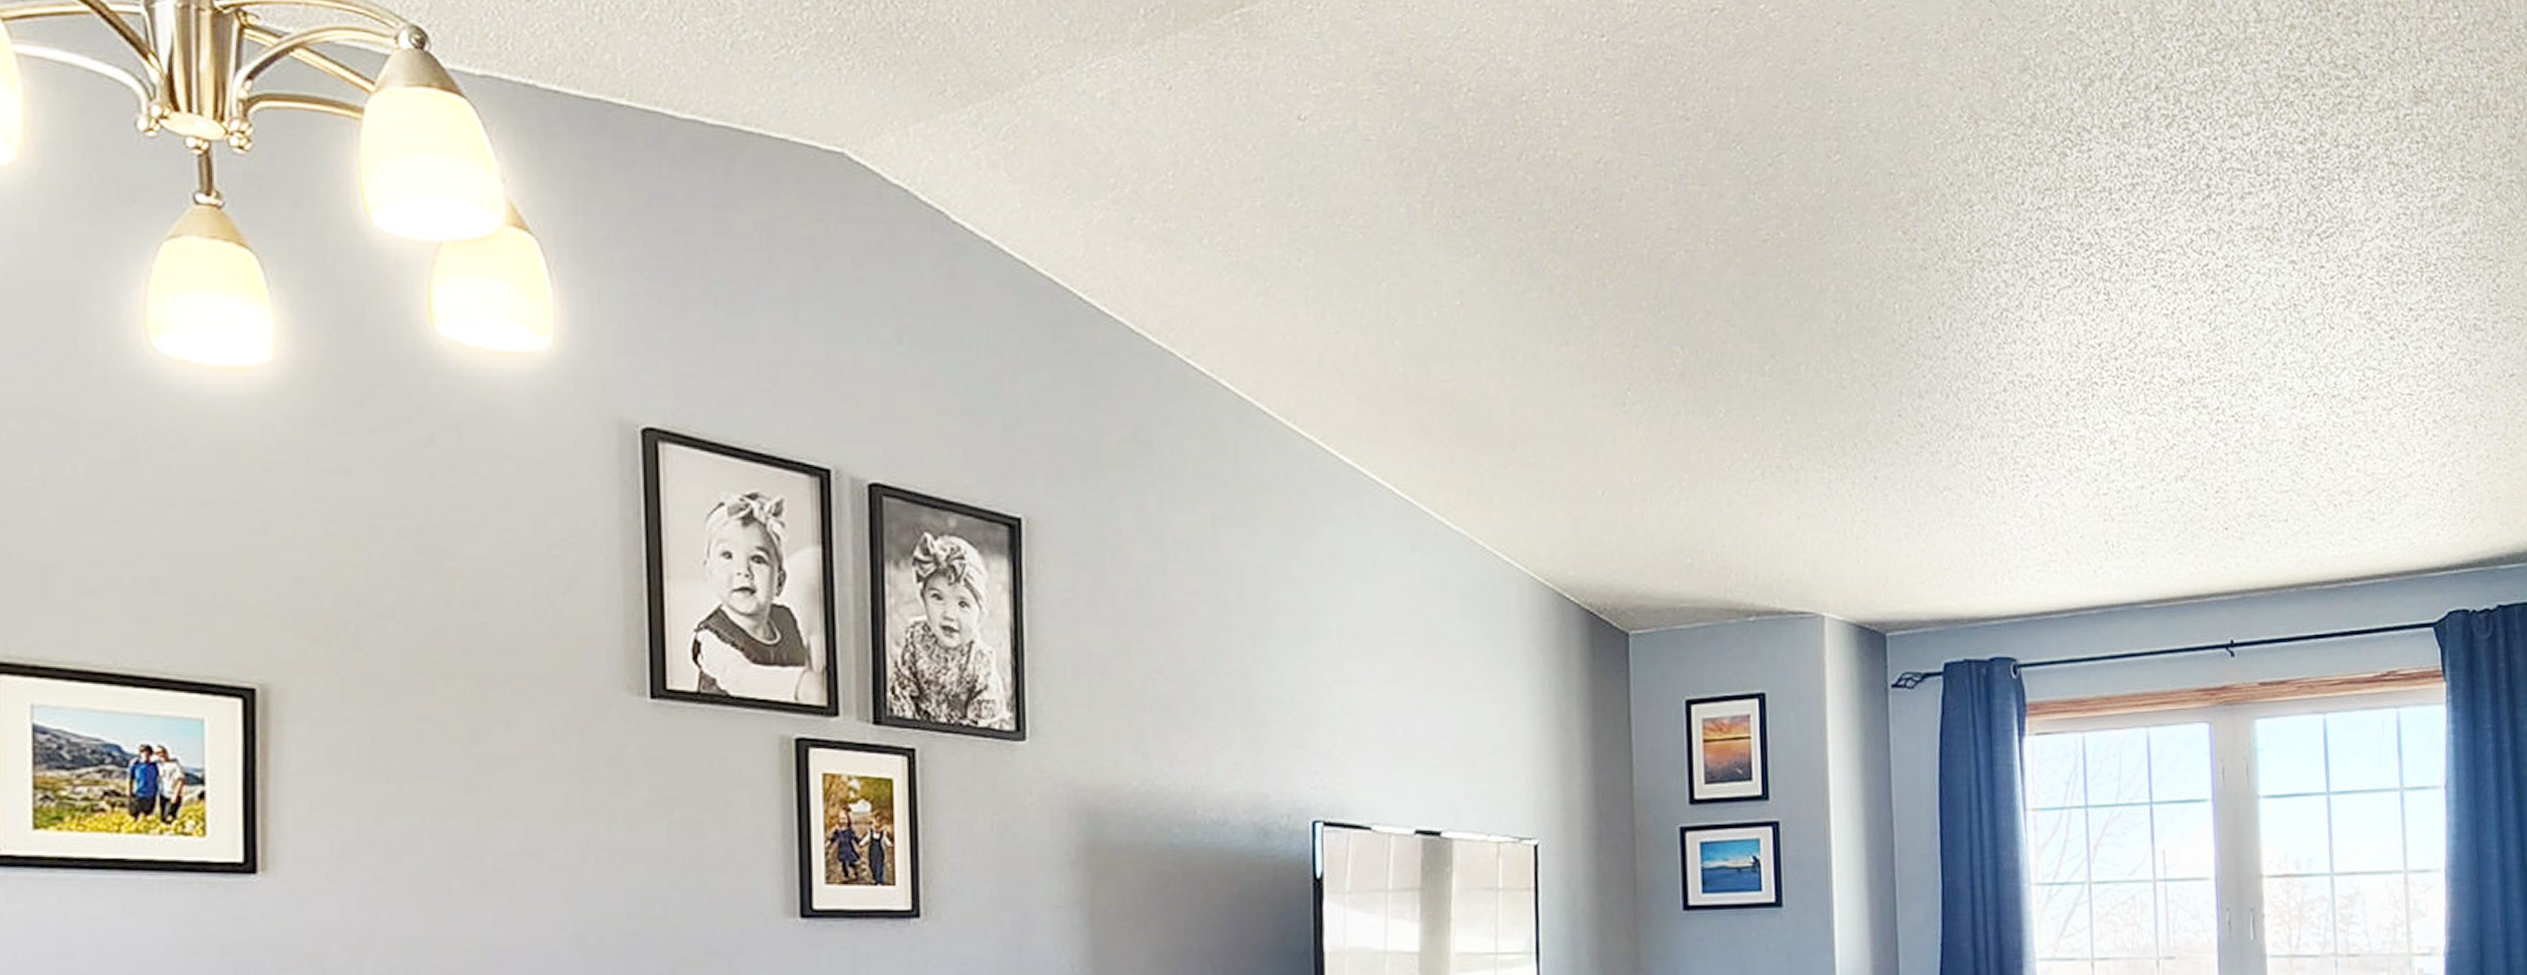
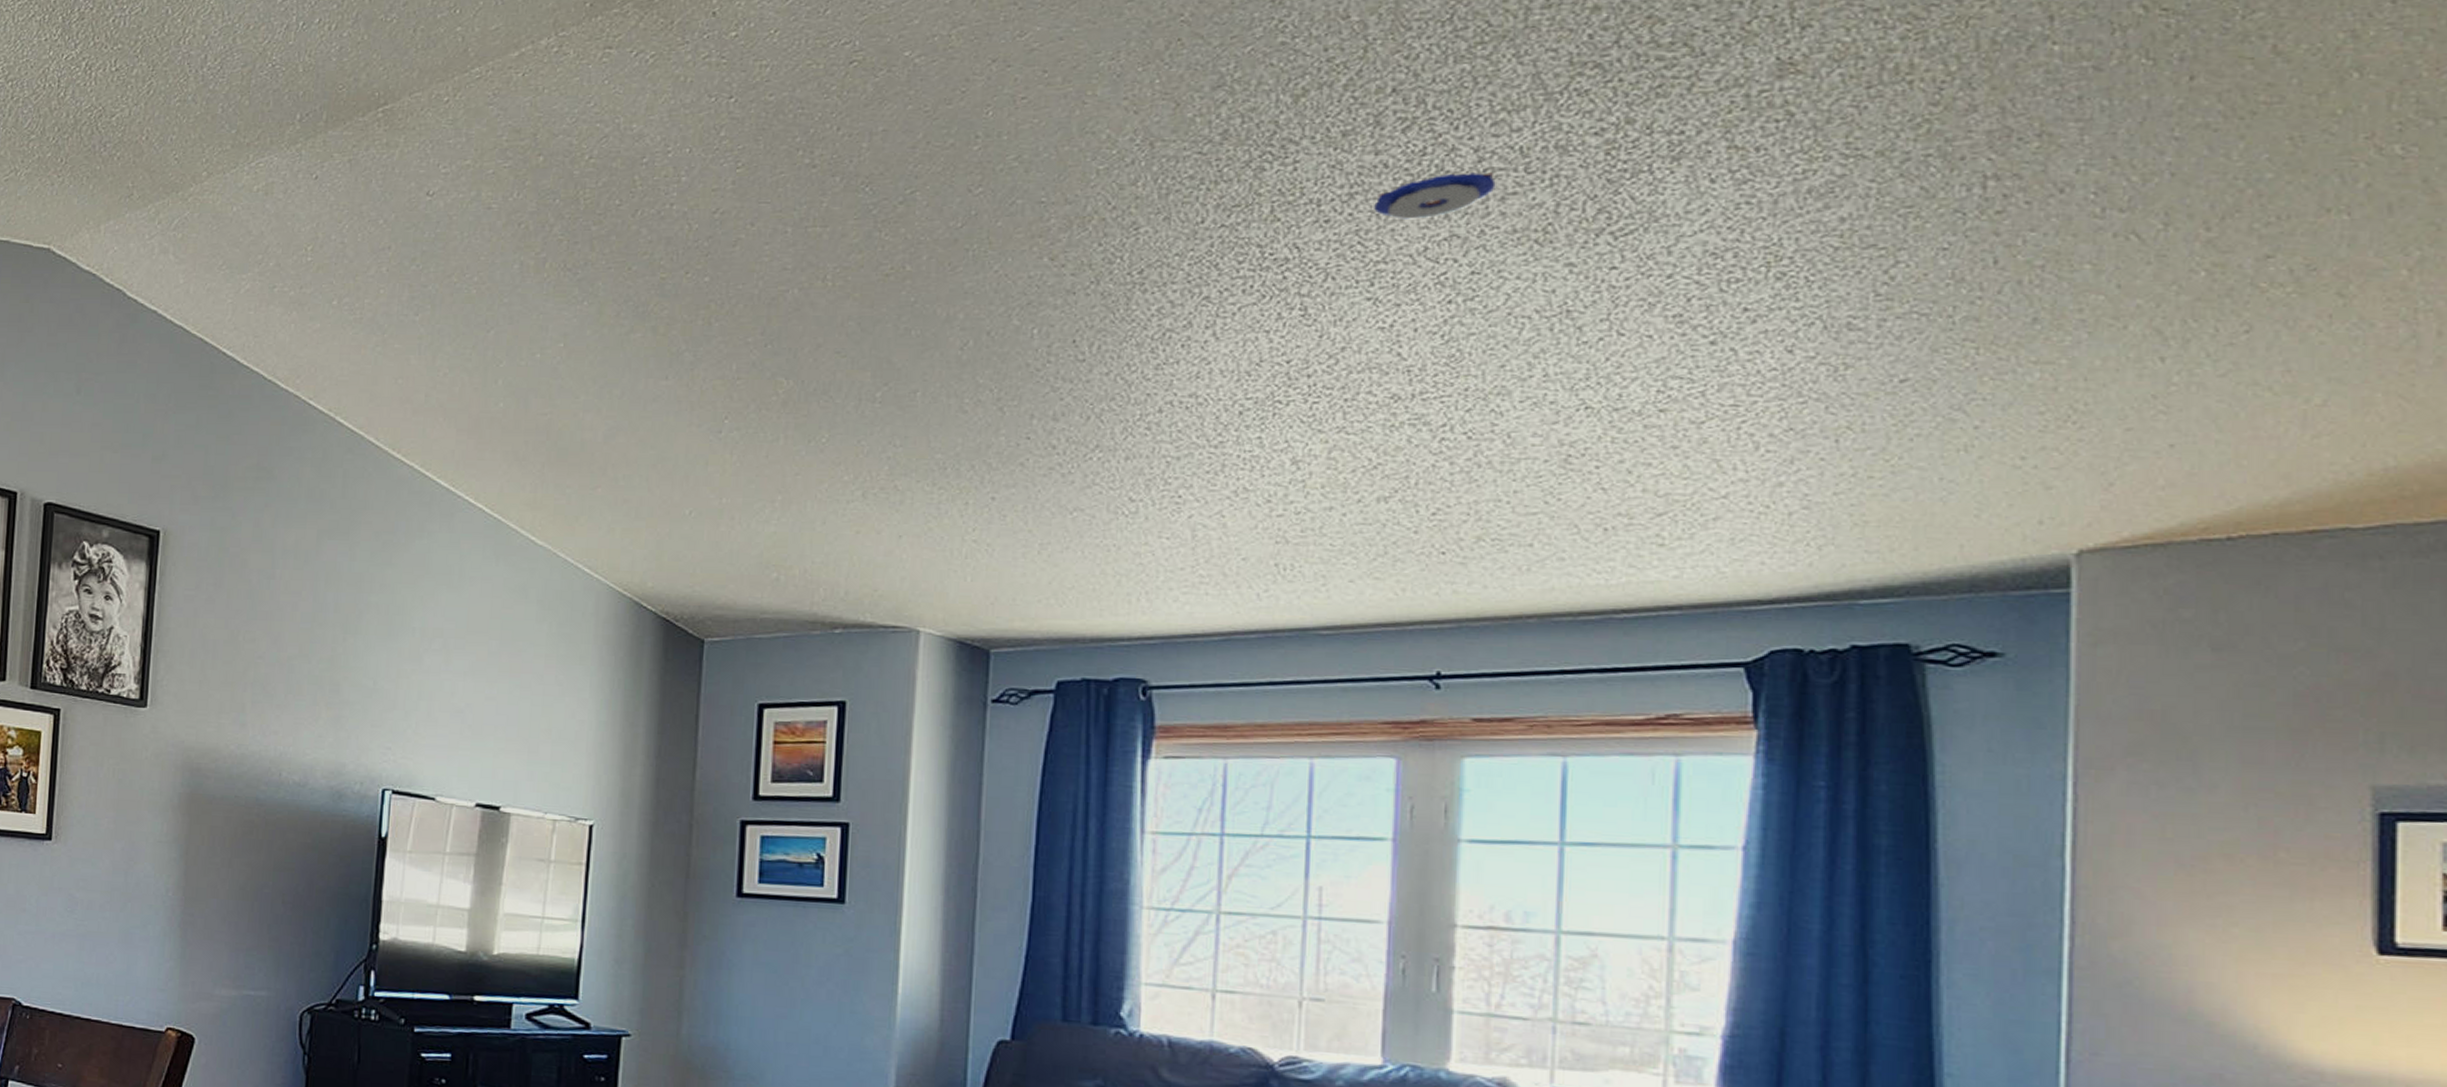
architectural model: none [2151,169,2236,213] -> present [1374,170,1496,219]

